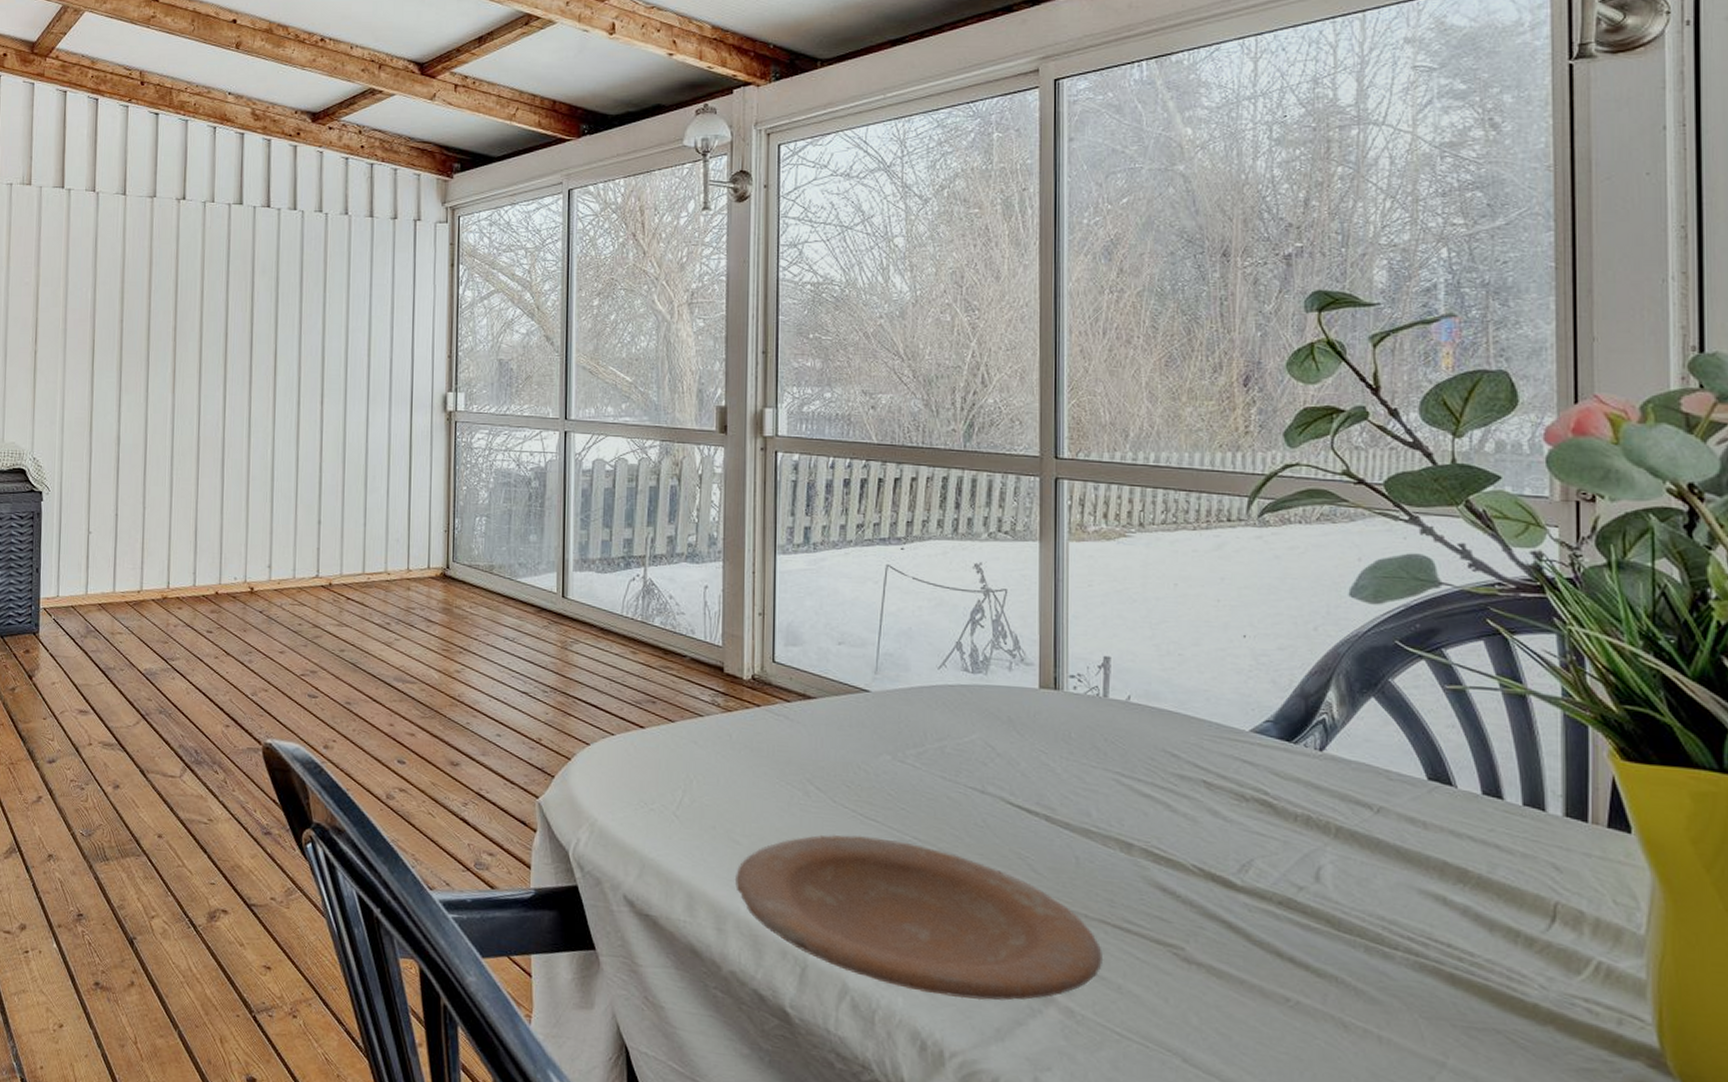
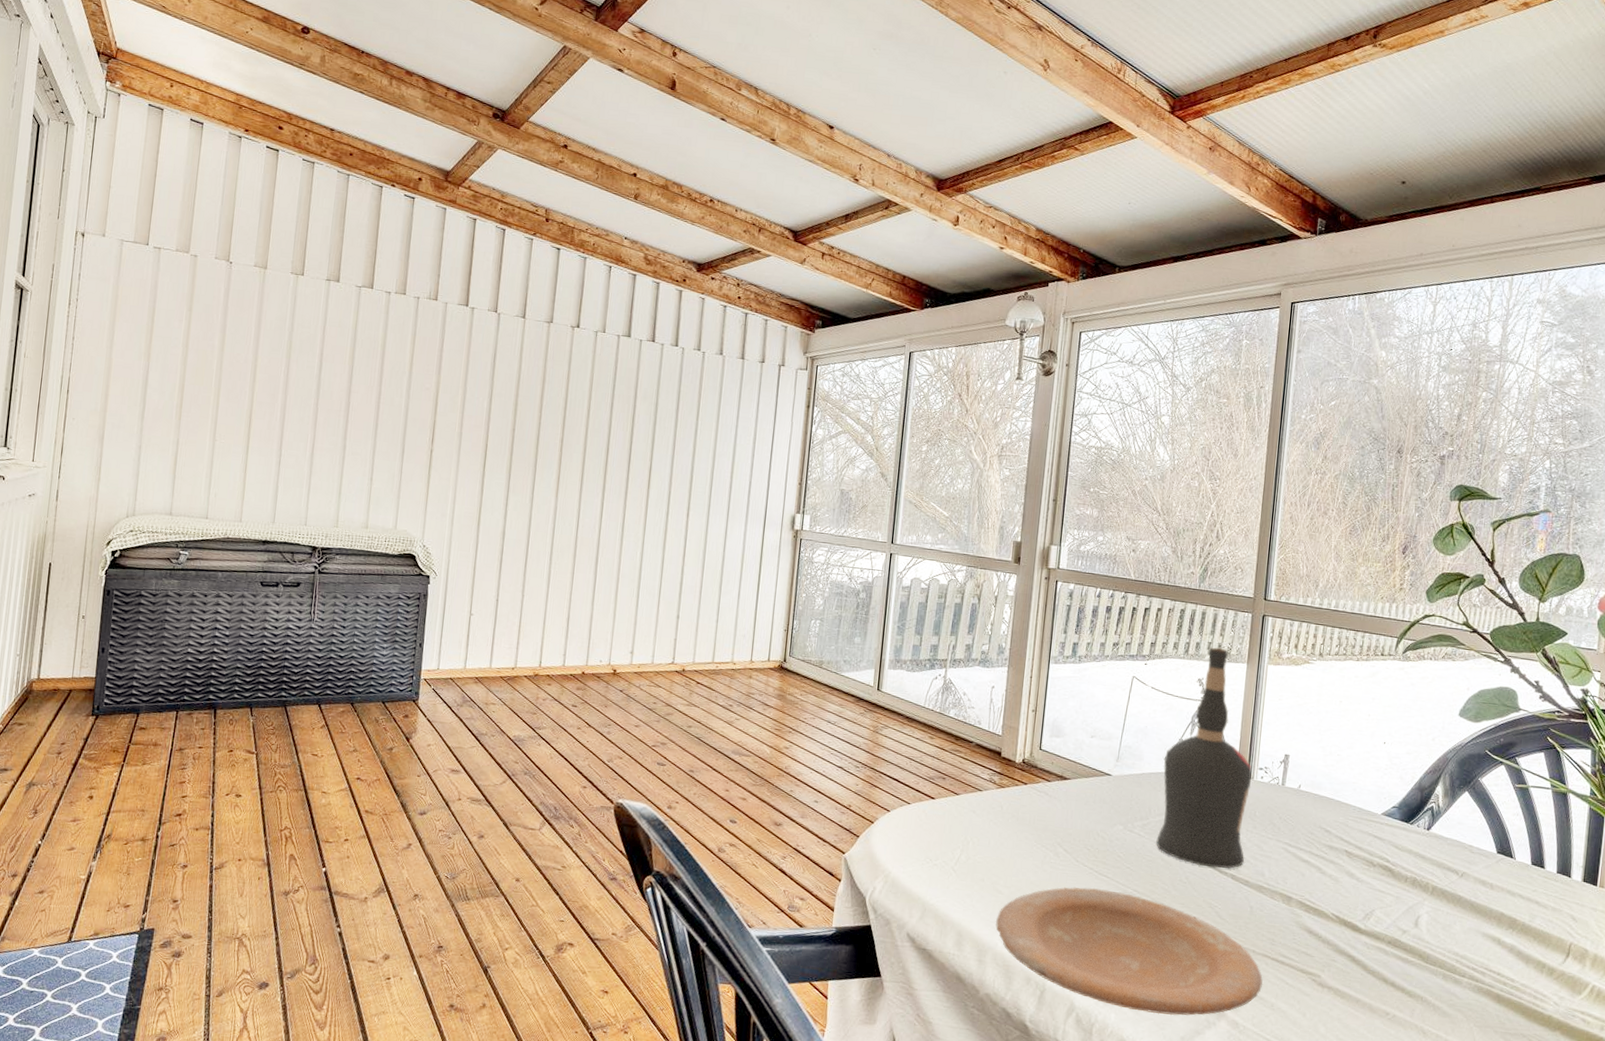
liquor bottle: none [938,522,1062,809] -> present [1156,647,1252,869]

